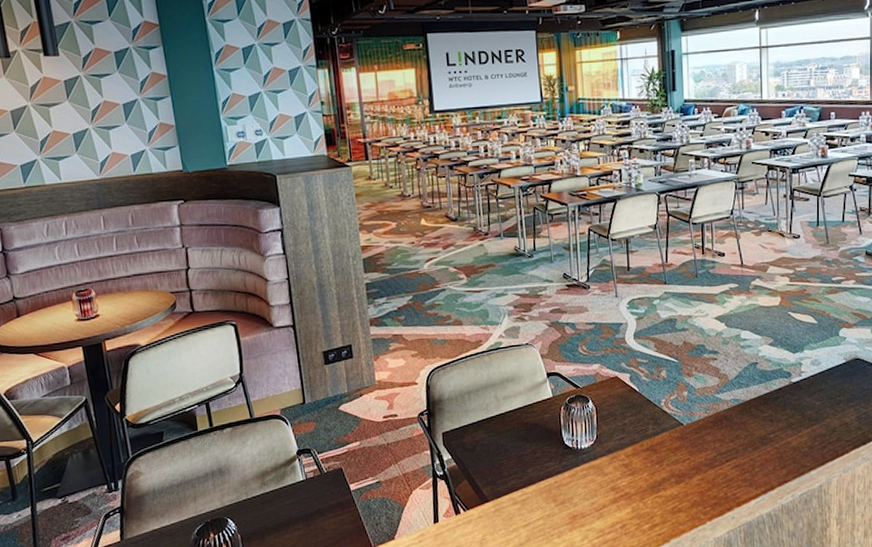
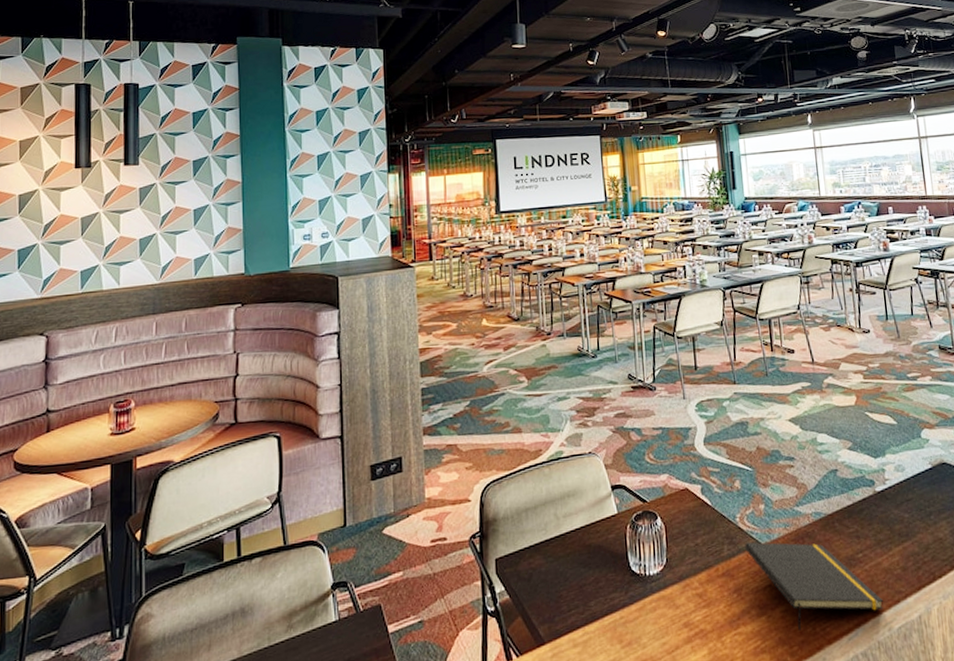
notepad: none [668,423,790,495] -> present [745,542,884,631]

